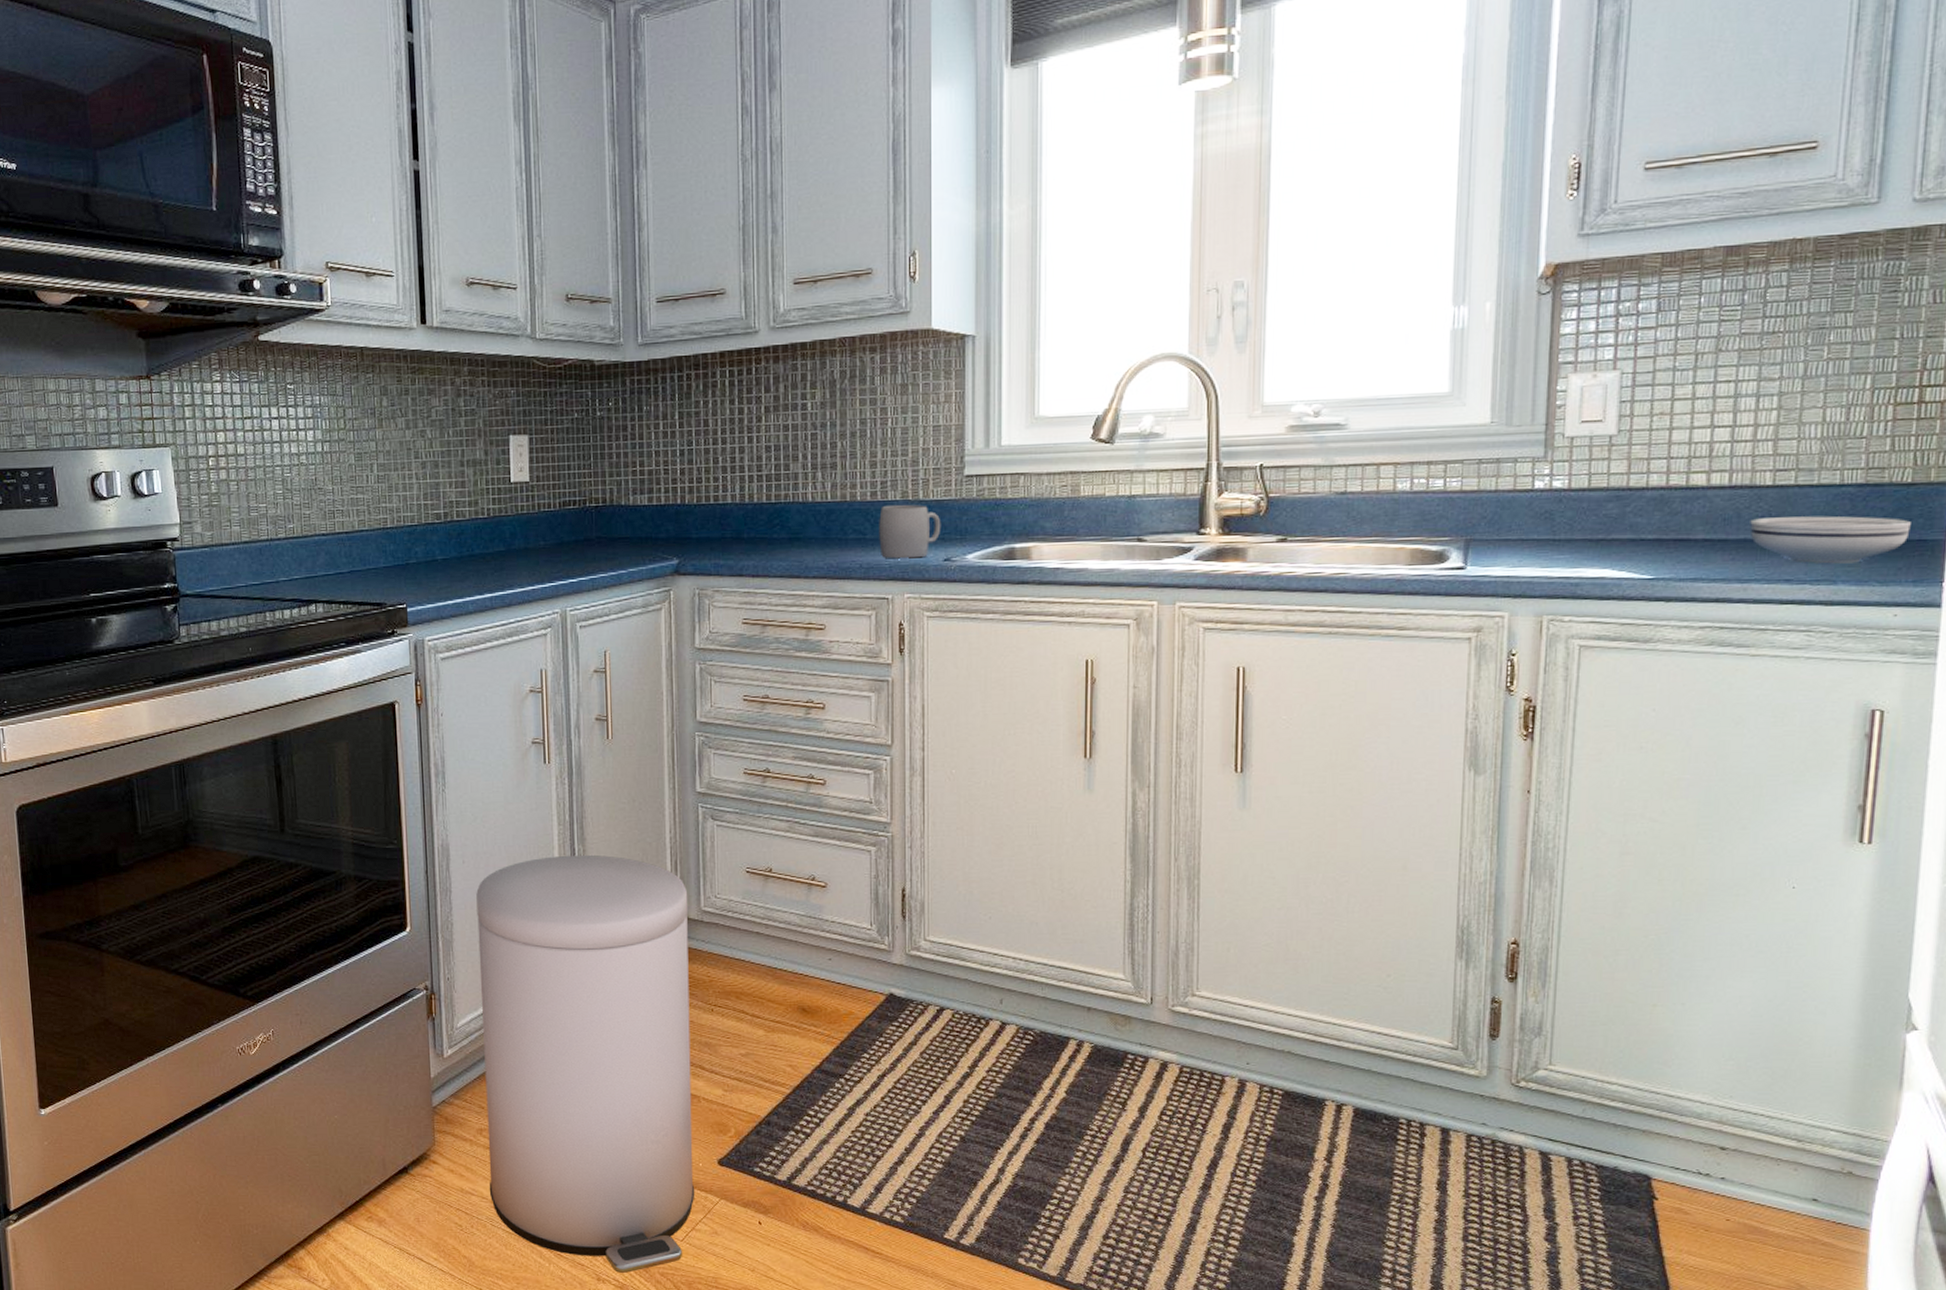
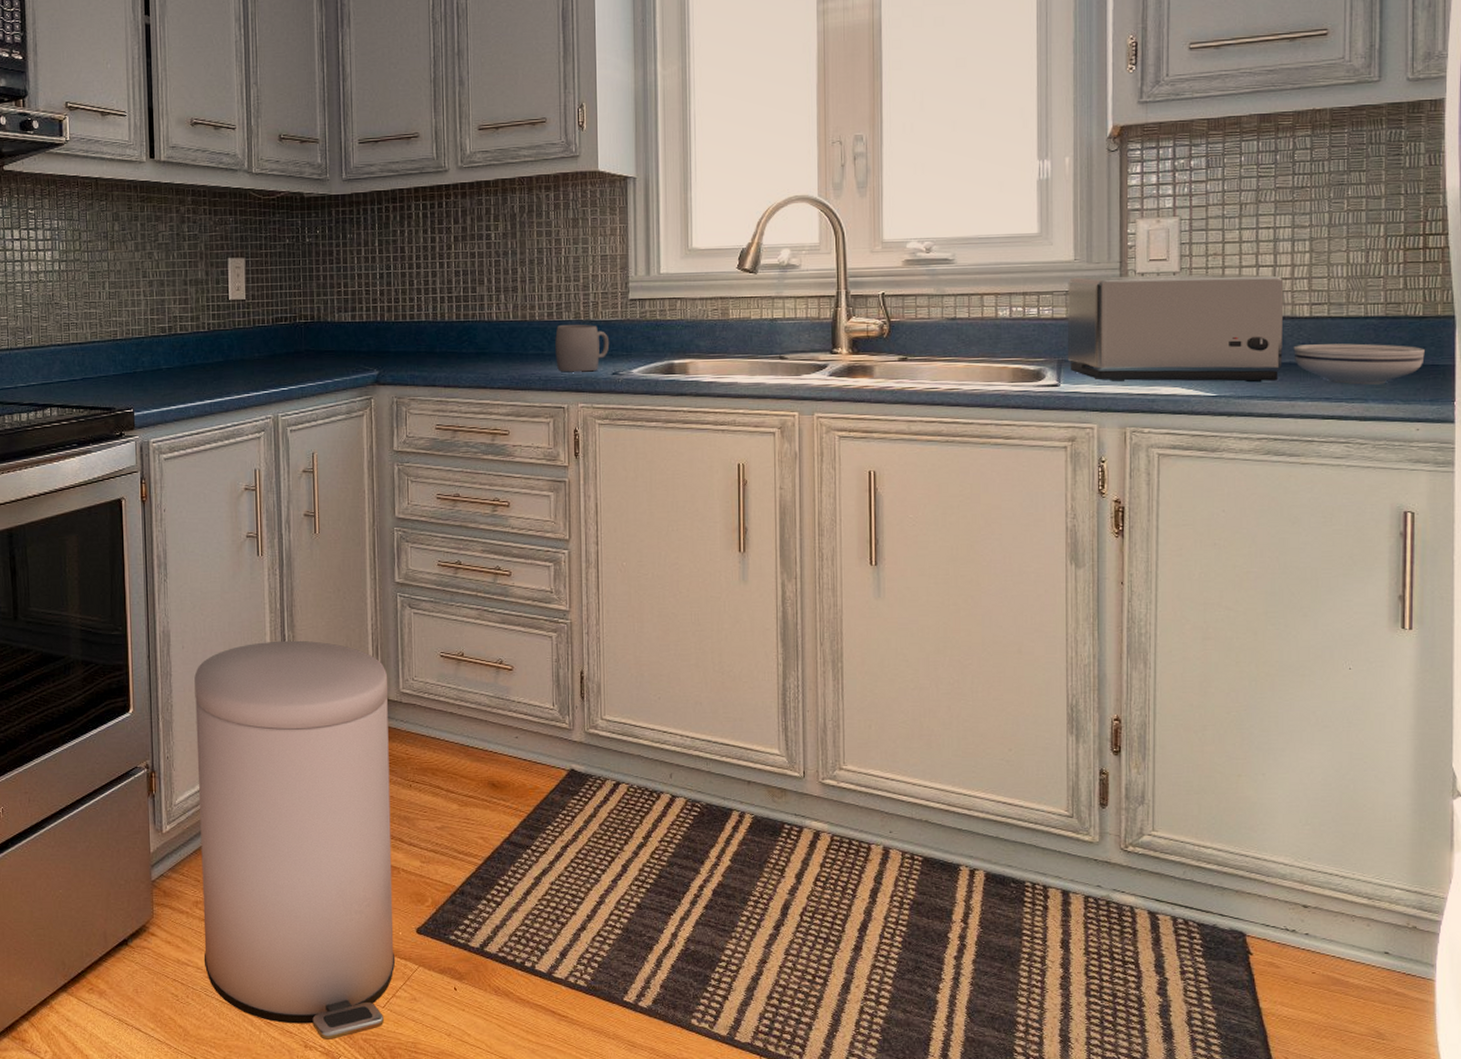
toaster: none [1476,436,1744,563] -> present [1067,273,1284,383]

